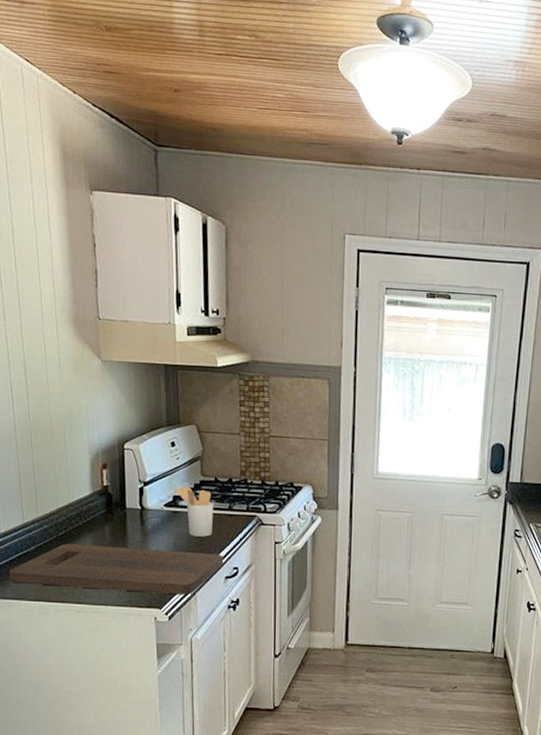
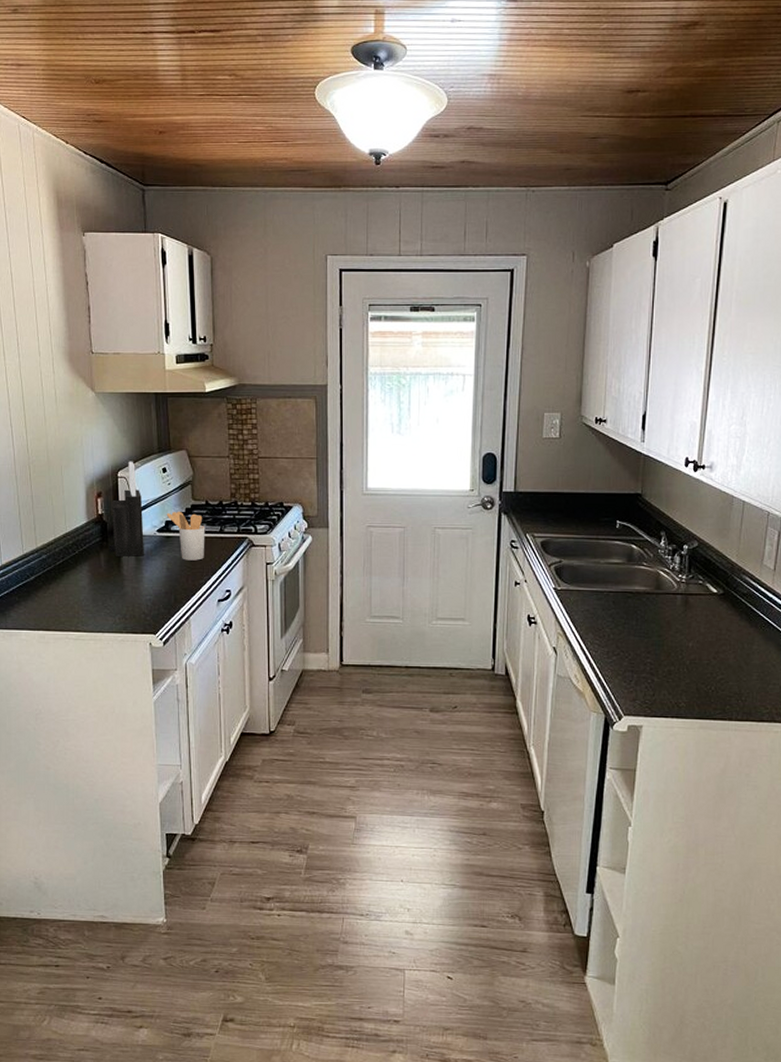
cutting board: present [9,543,224,594] -> none [10,572,216,619]
knife block: none [113,433,151,531] -> present [108,461,144,558]

